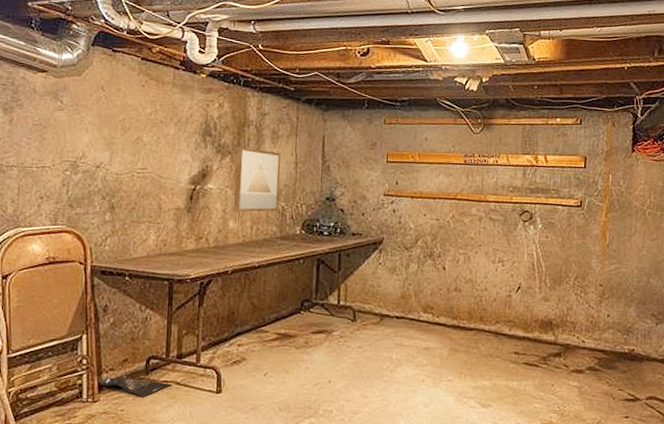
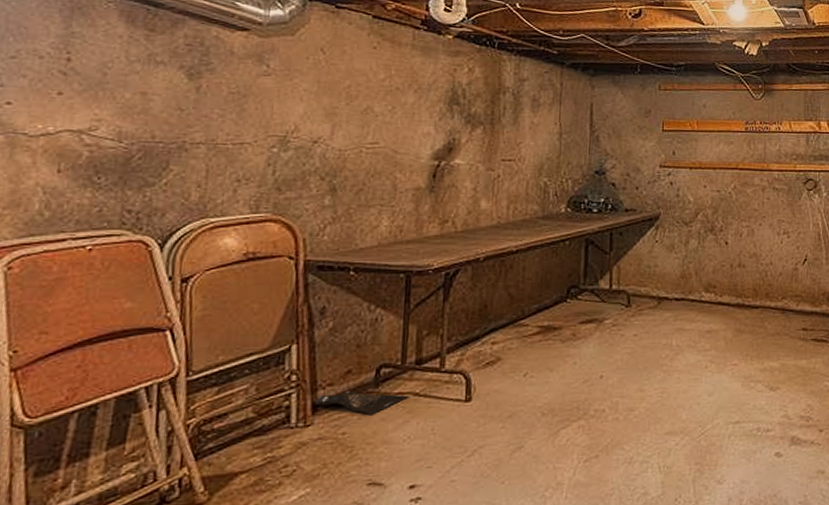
wall art: present [234,147,281,212] -> none [486,117,543,190]

